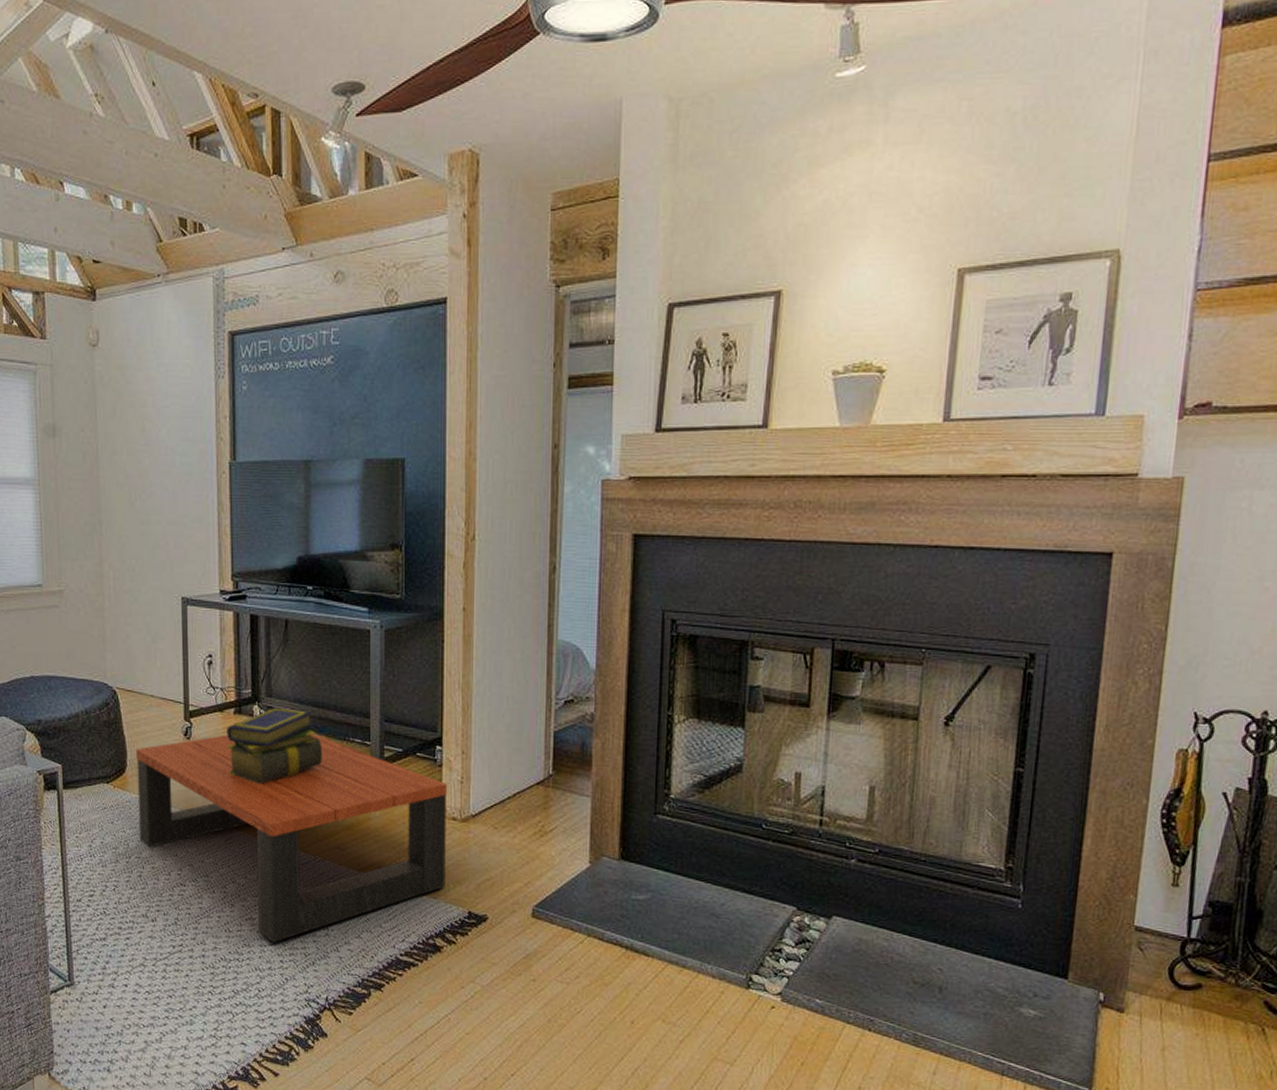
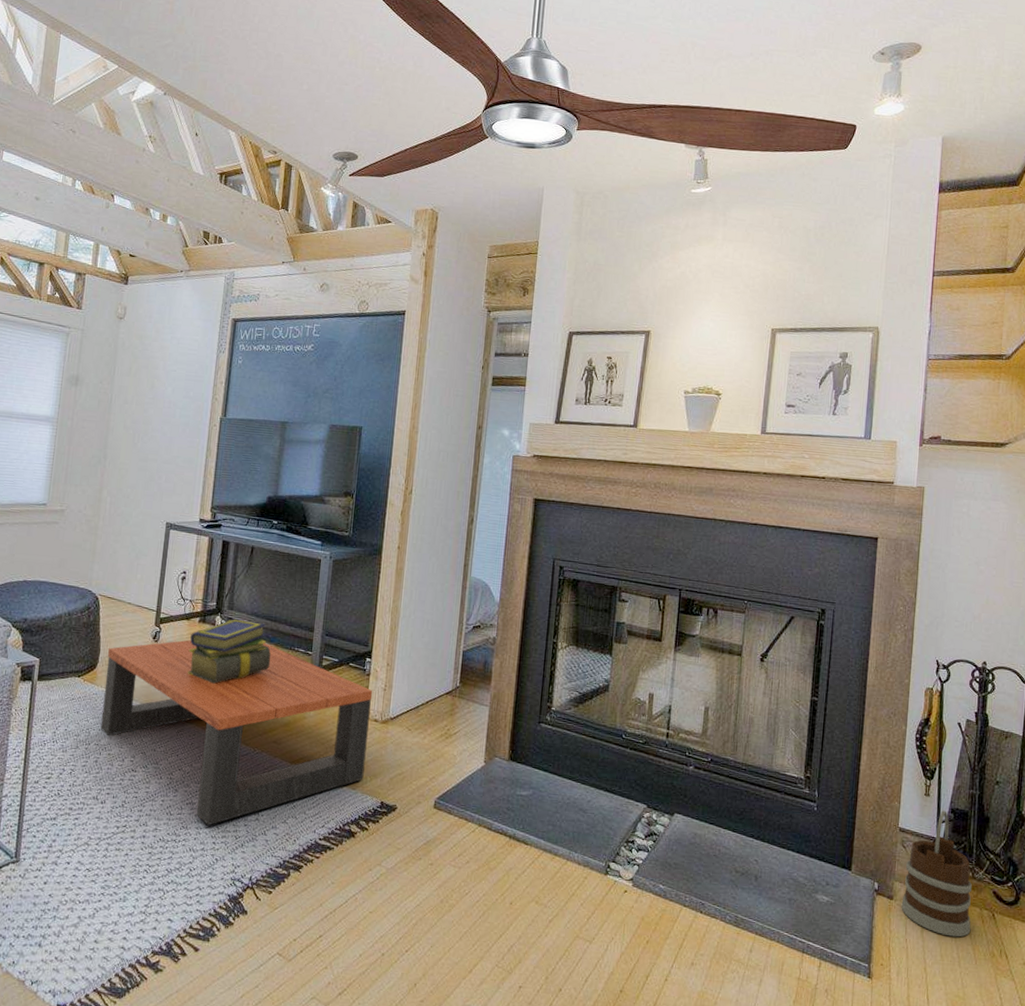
wooden bucket: none [1135,903,1234,1056] -> present [901,810,972,937]

